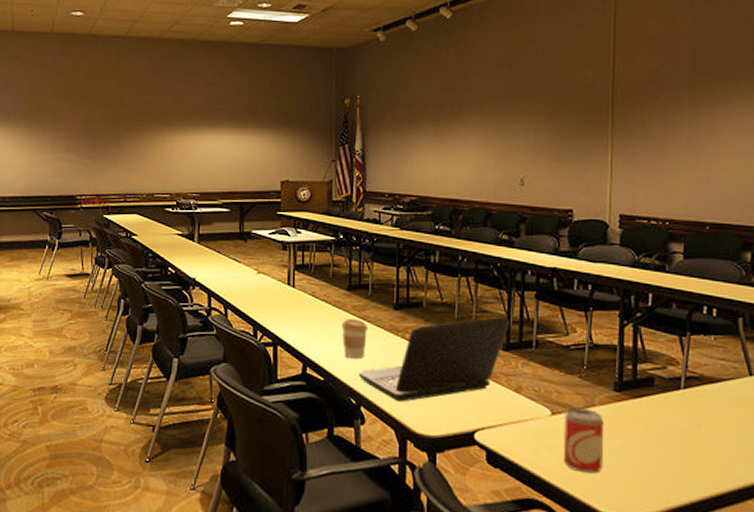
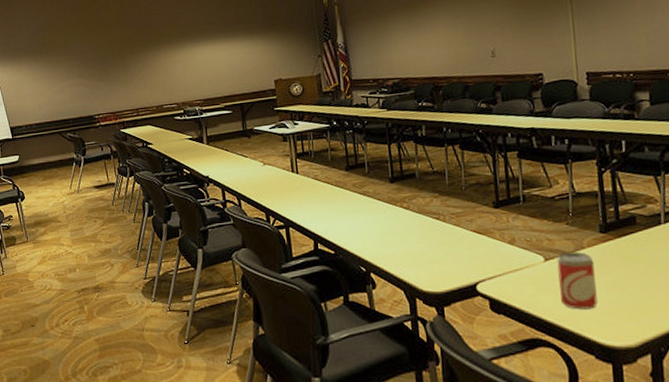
coffee cup: present [341,318,367,360] -> none [344,195,369,232]
laptop: present [359,317,509,402] -> none [366,178,497,265]

